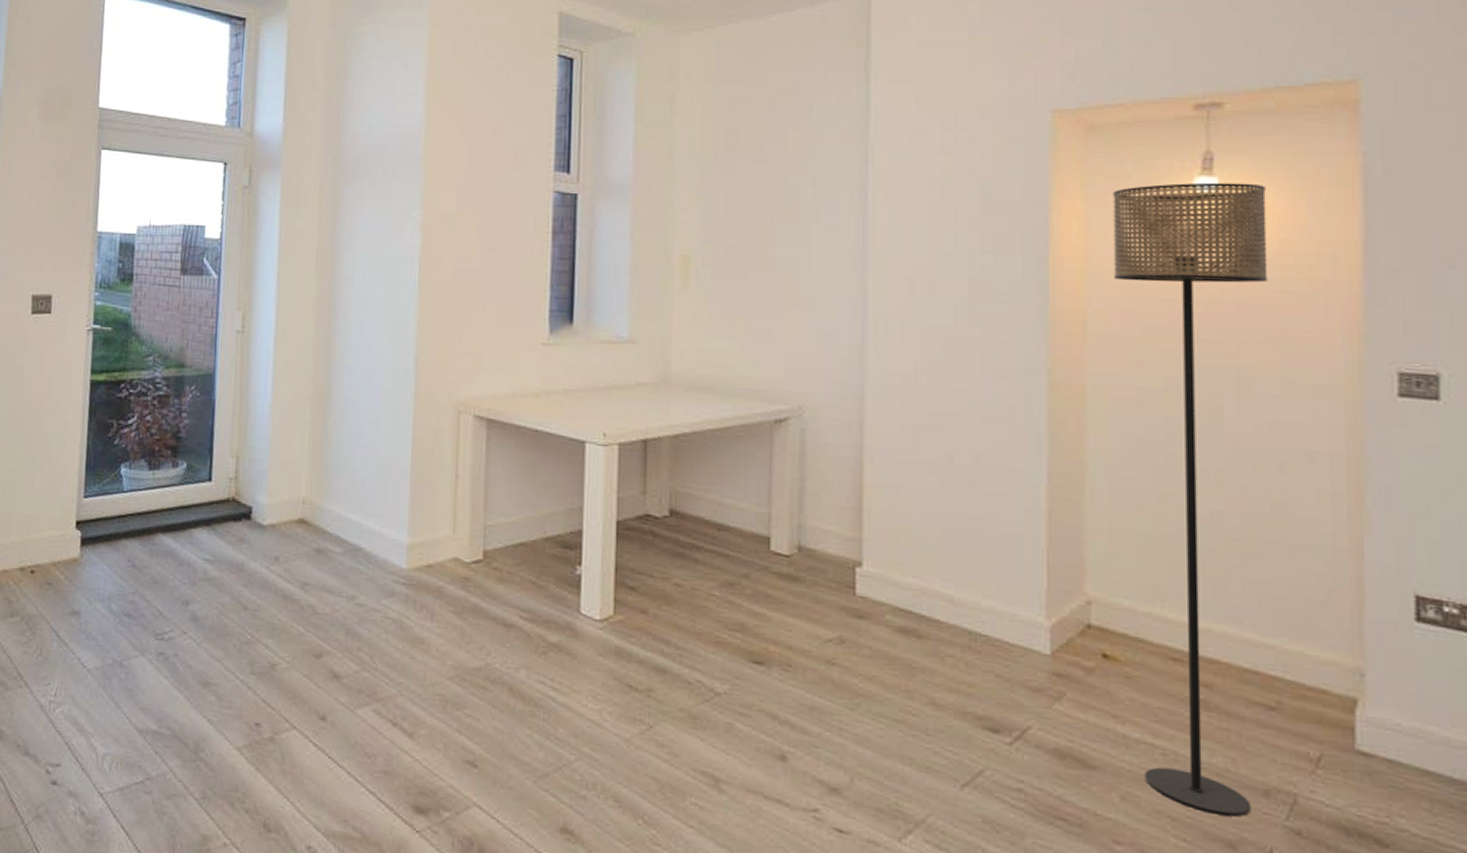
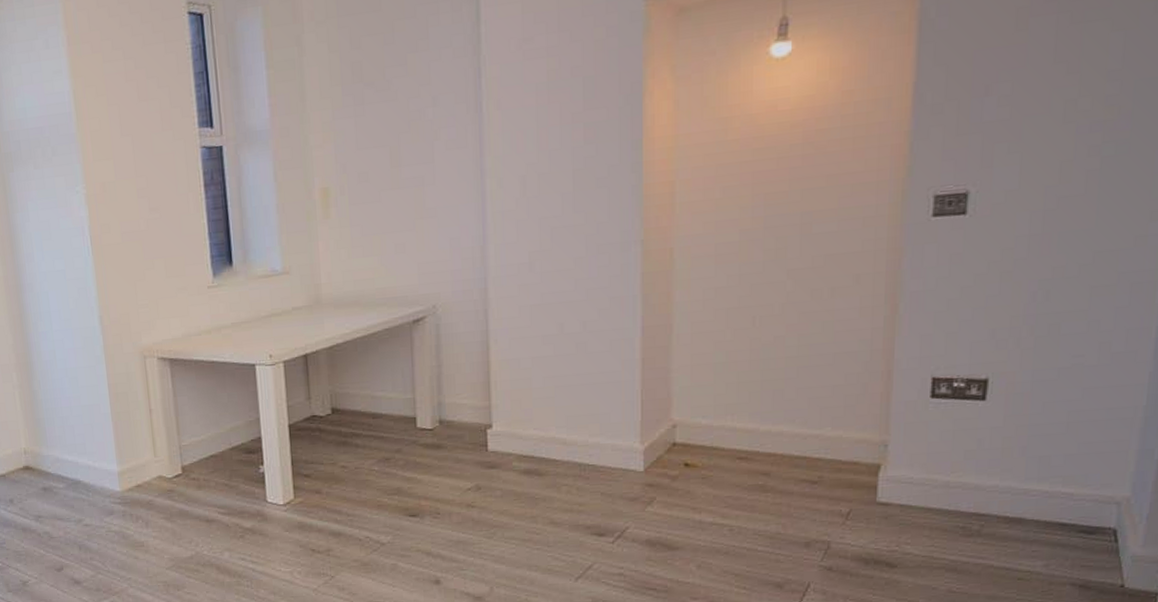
floor lamp: present [1113,182,1268,817] -> none [699,42,833,566]

